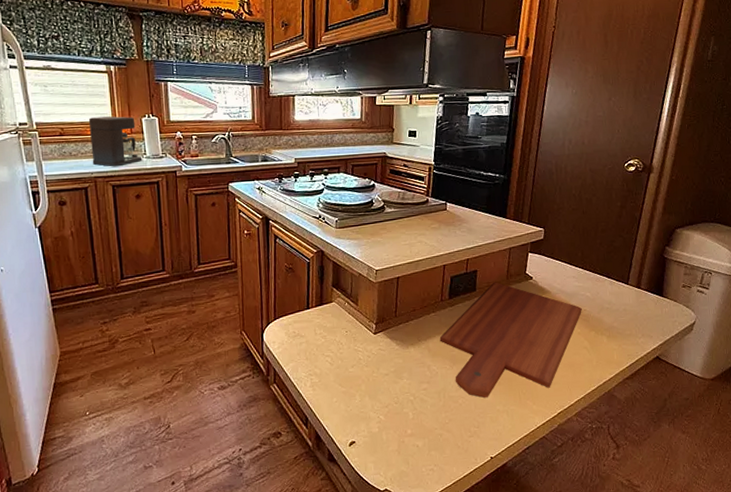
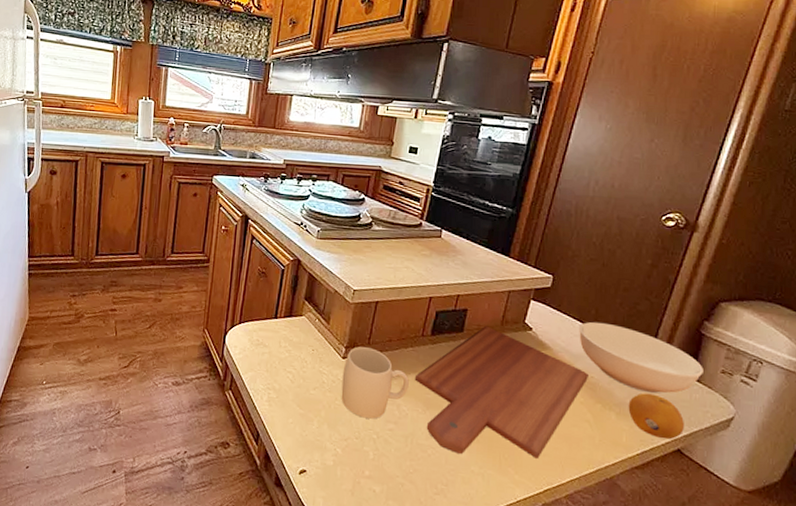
coffee maker: present [88,116,143,167] -> none [86,93,134,145]
mug: none [376,320,436,384] -> present [341,347,409,419]
bowl: none [570,262,669,314] -> present [579,321,703,393]
fruit: none [615,314,660,351] -> present [628,393,684,440]

